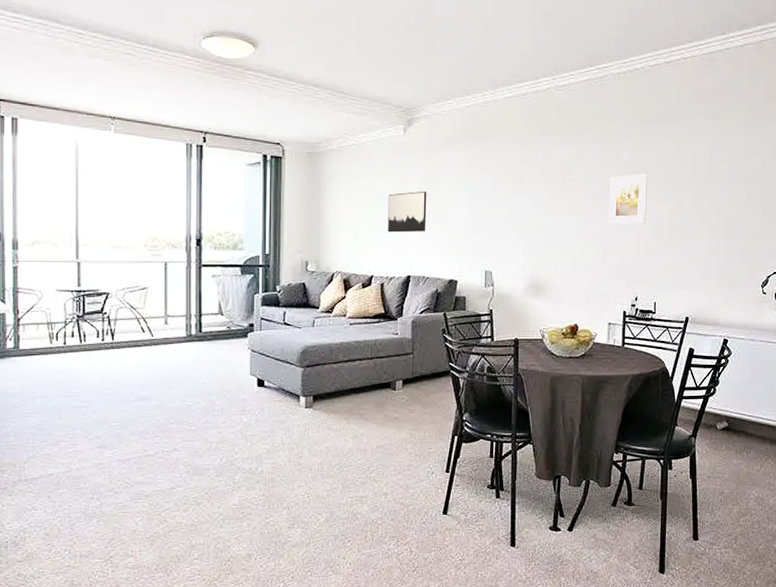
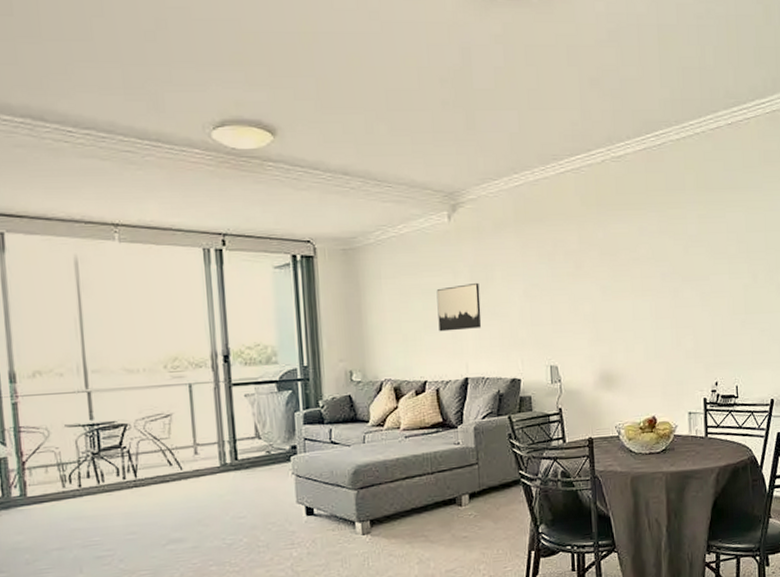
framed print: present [608,174,649,224] -> none [678,247,720,304]

